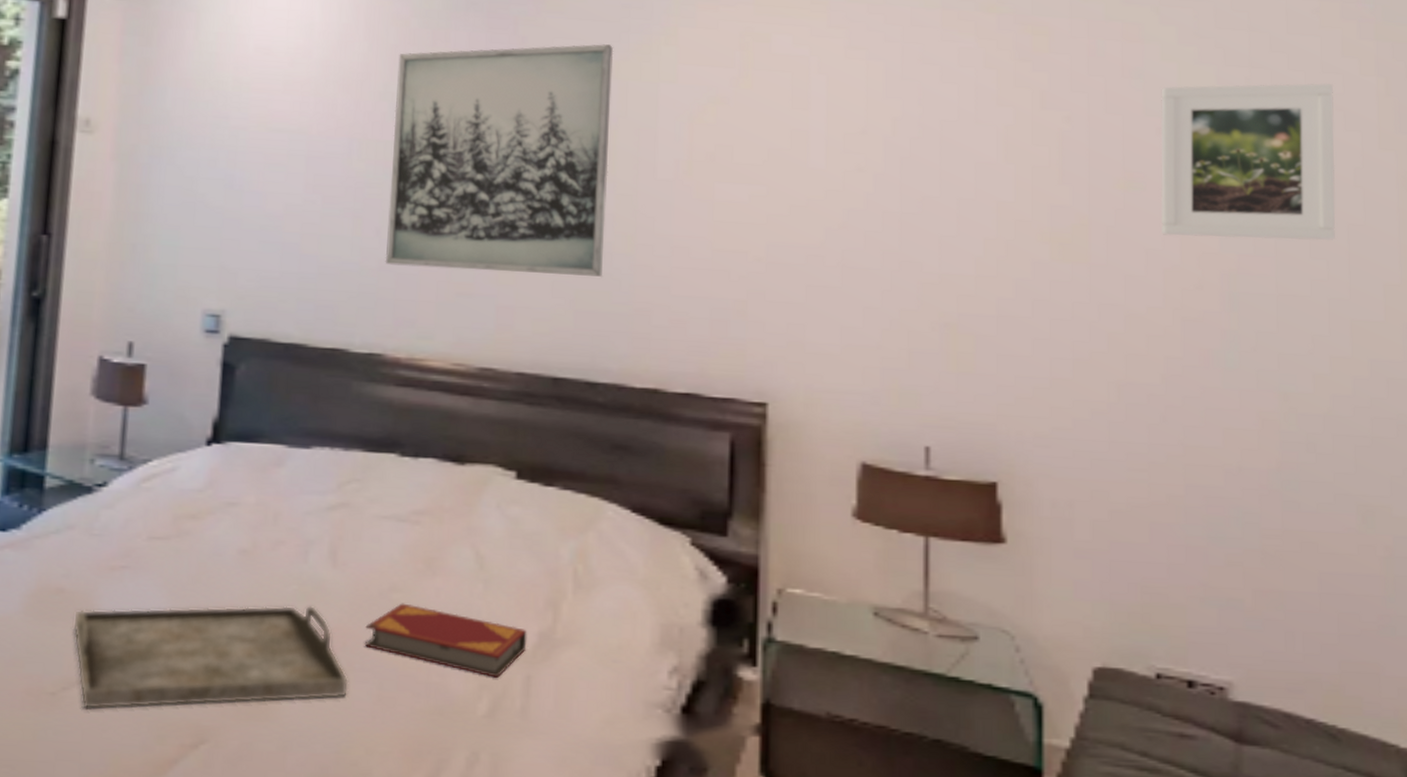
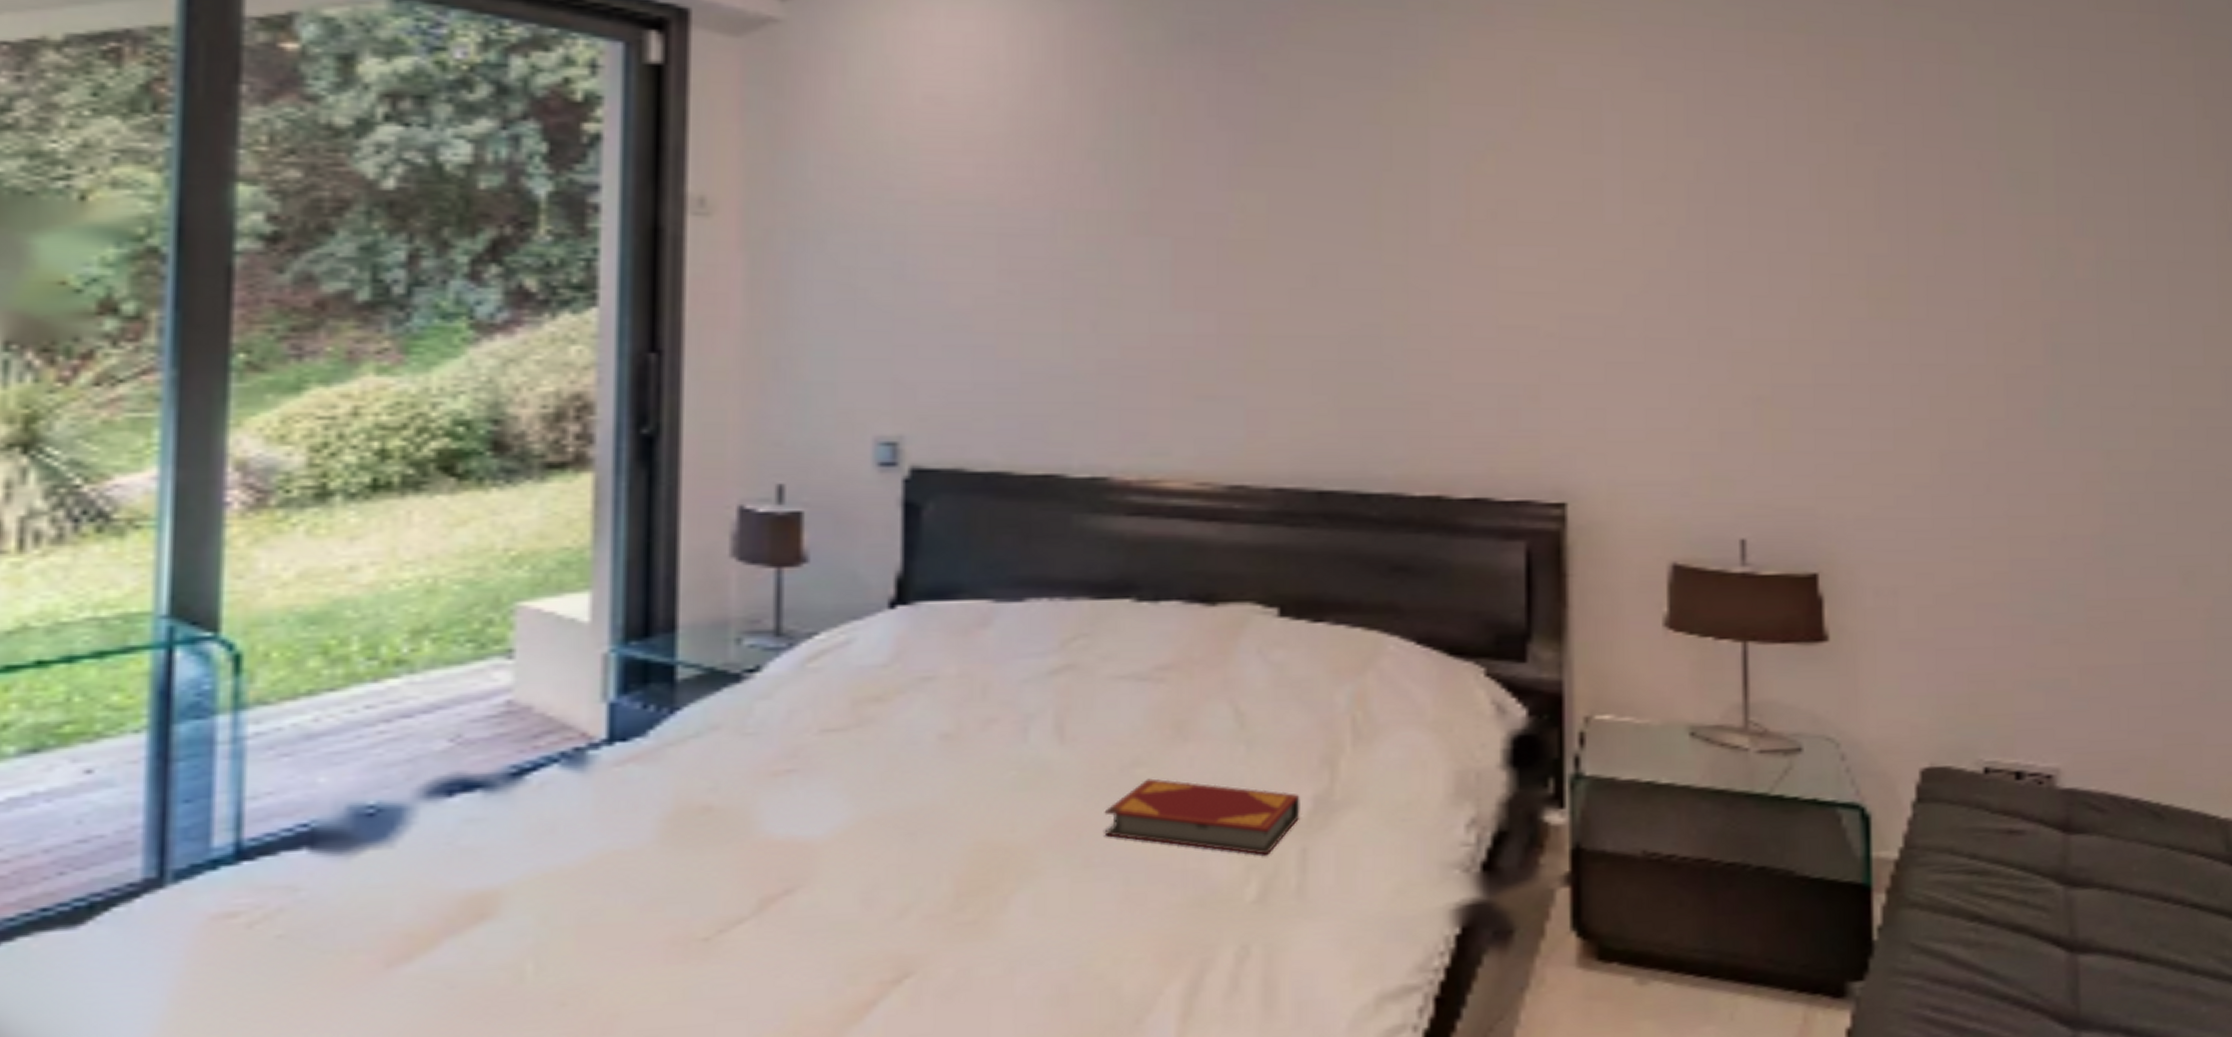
serving tray: present [72,605,349,710] -> none [726,793,1088,953]
wall art: present [385,44,614,277] -> none [1105,81,1374,367]
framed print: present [1160,83,1335,241] -> none [1980,105,2156,284]

